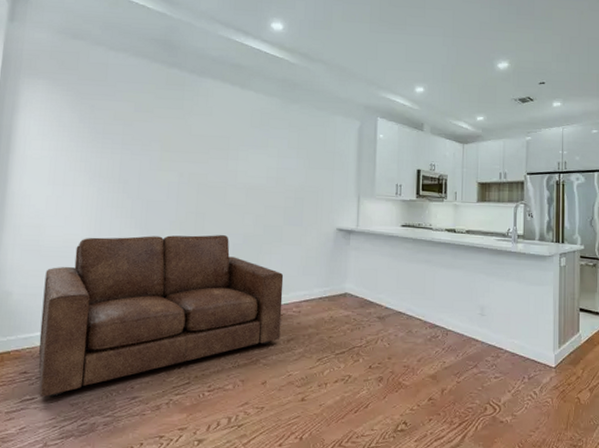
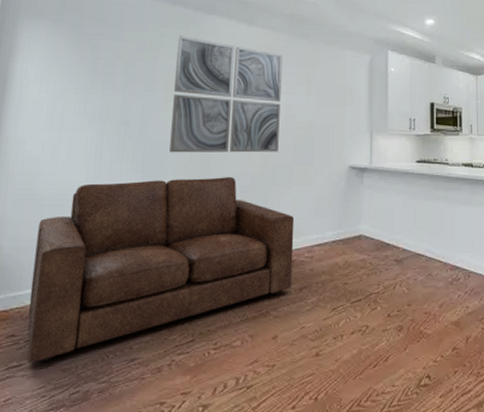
wall art: none [166,98,275,213] -> present [169,36,283,153]

